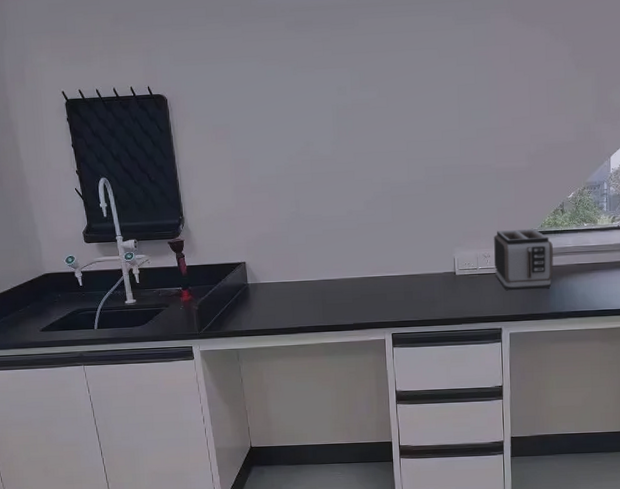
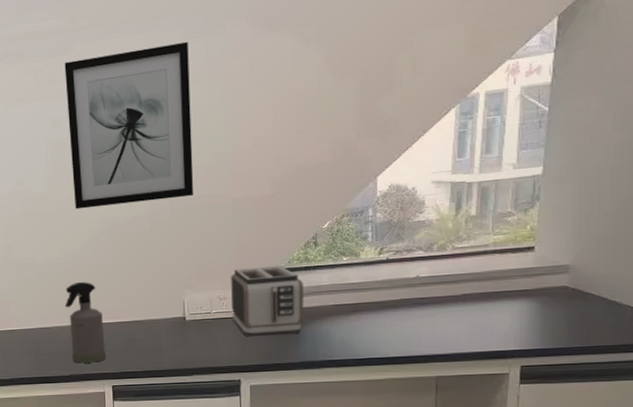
wall art: none [349,26,463,171] -> present [64,41,194,210]
spray bottle: none [349,237,386,313] -> present [64,281,106,363]

